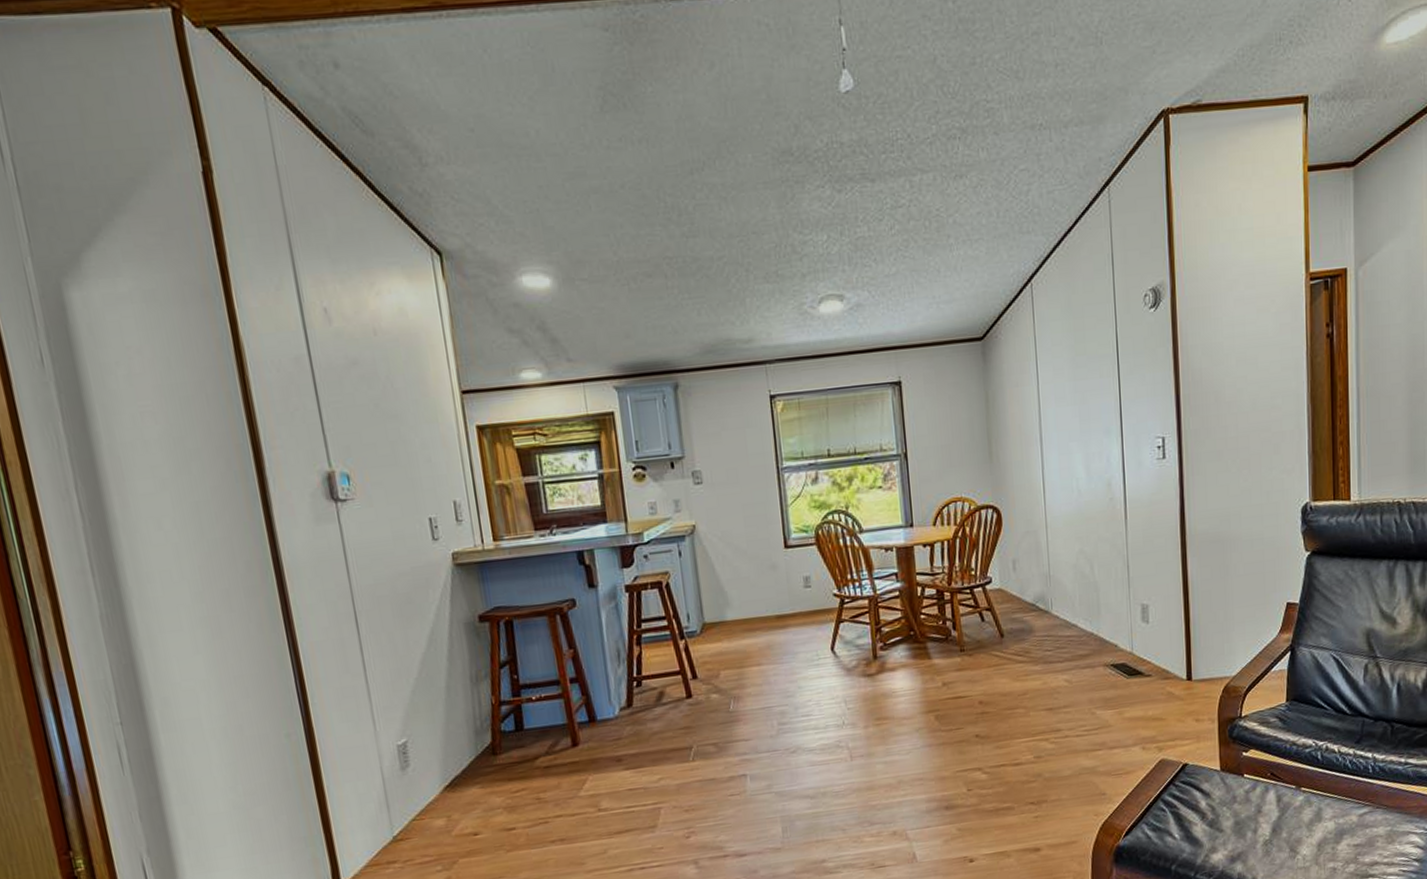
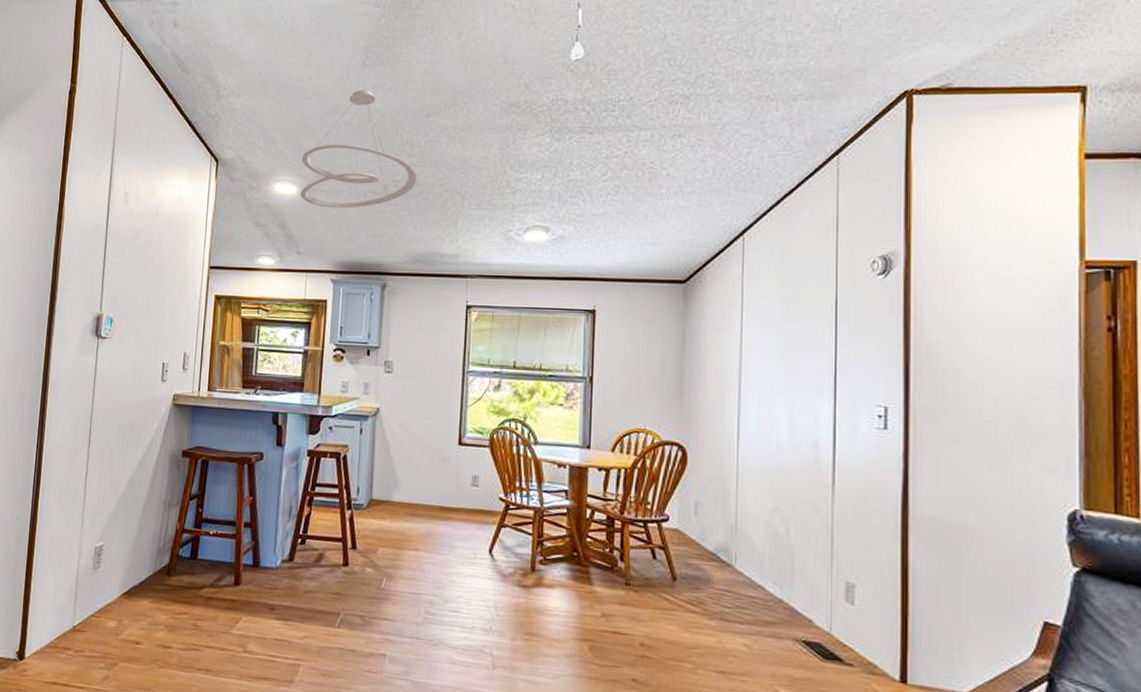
ceiling light fixture: none [548,144,692,300] -> present [300,89,417,209]

